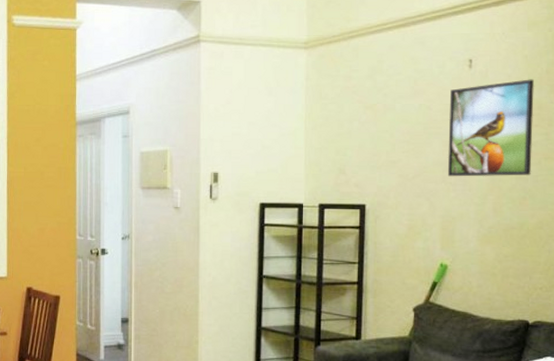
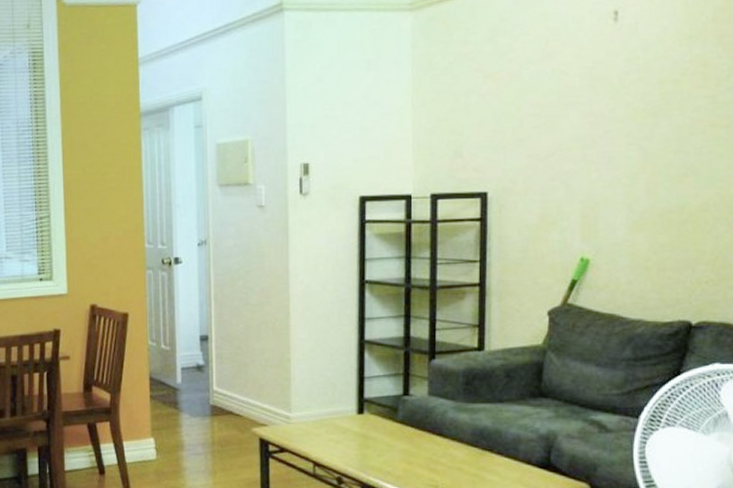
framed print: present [447,79,534,177] -> none [588,30,697,154]

